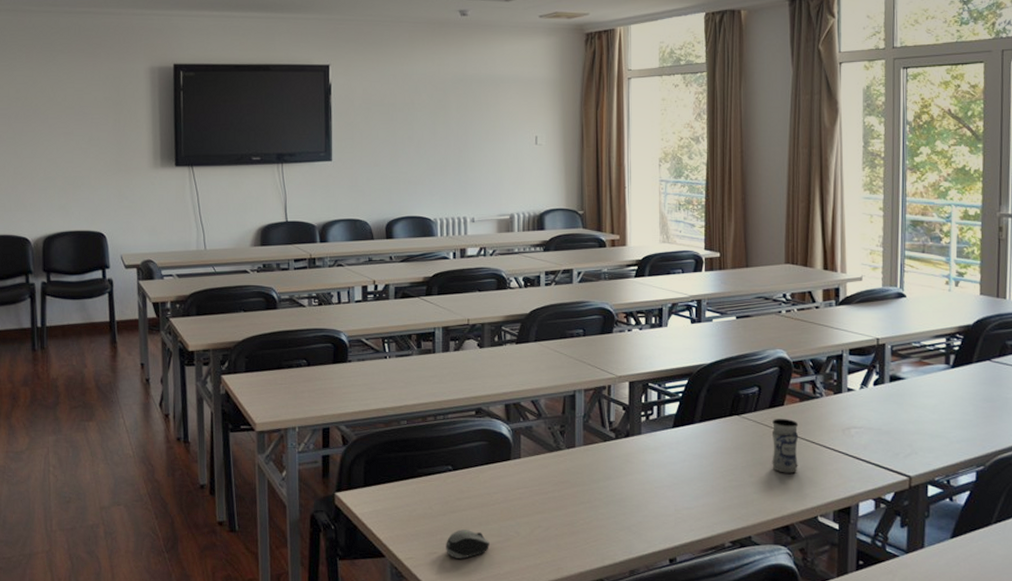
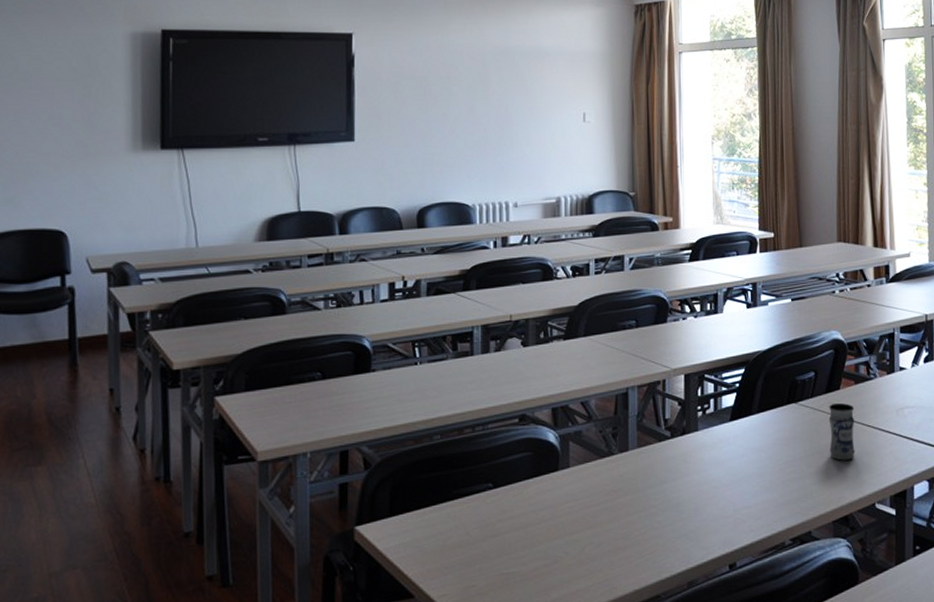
computer mouse: present [446,529,490,559] -> none [485,555,535,590]

